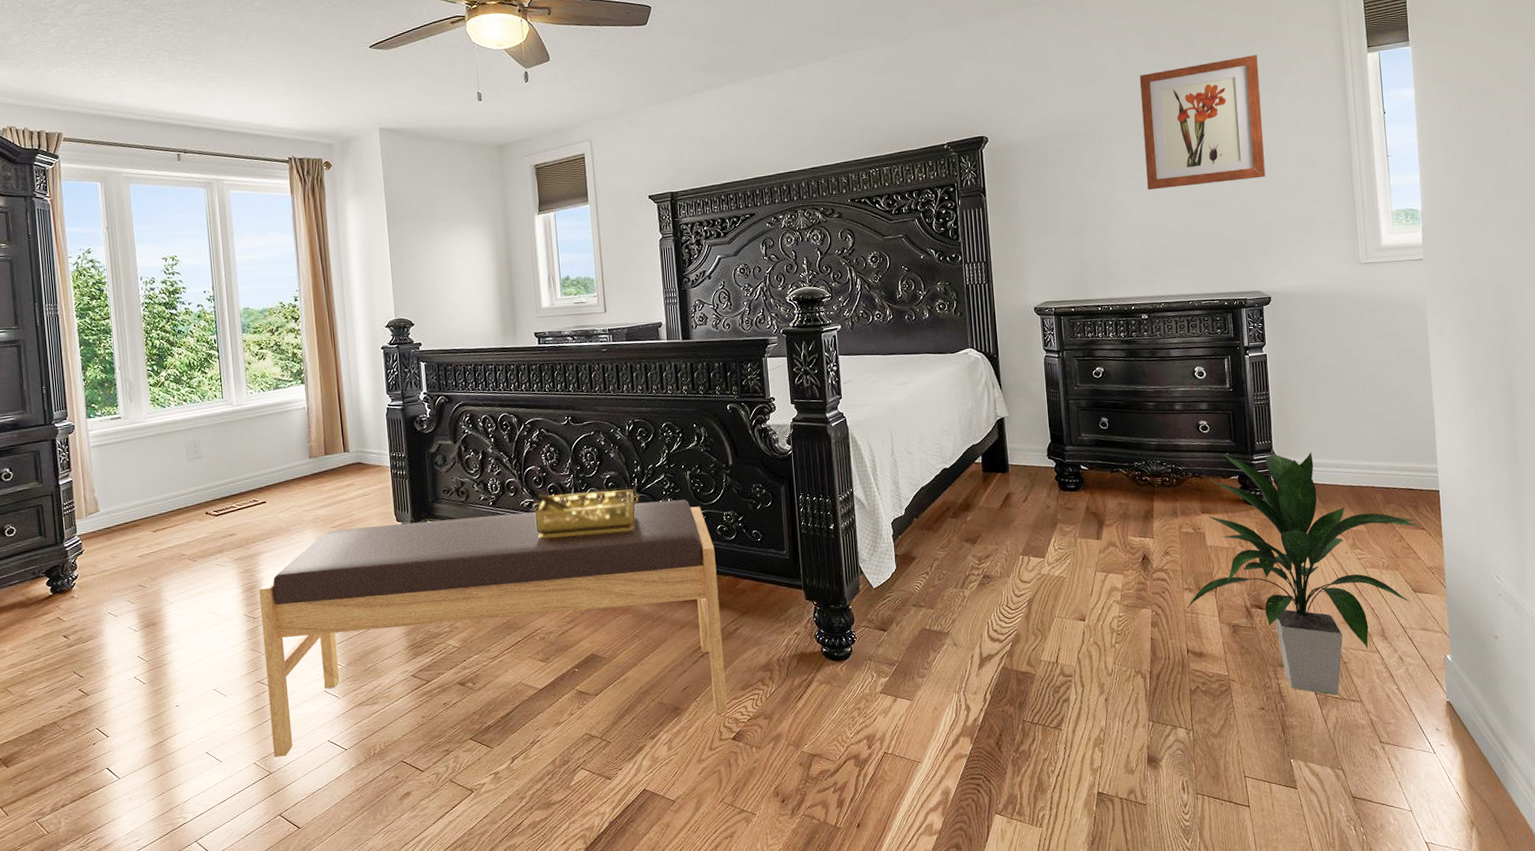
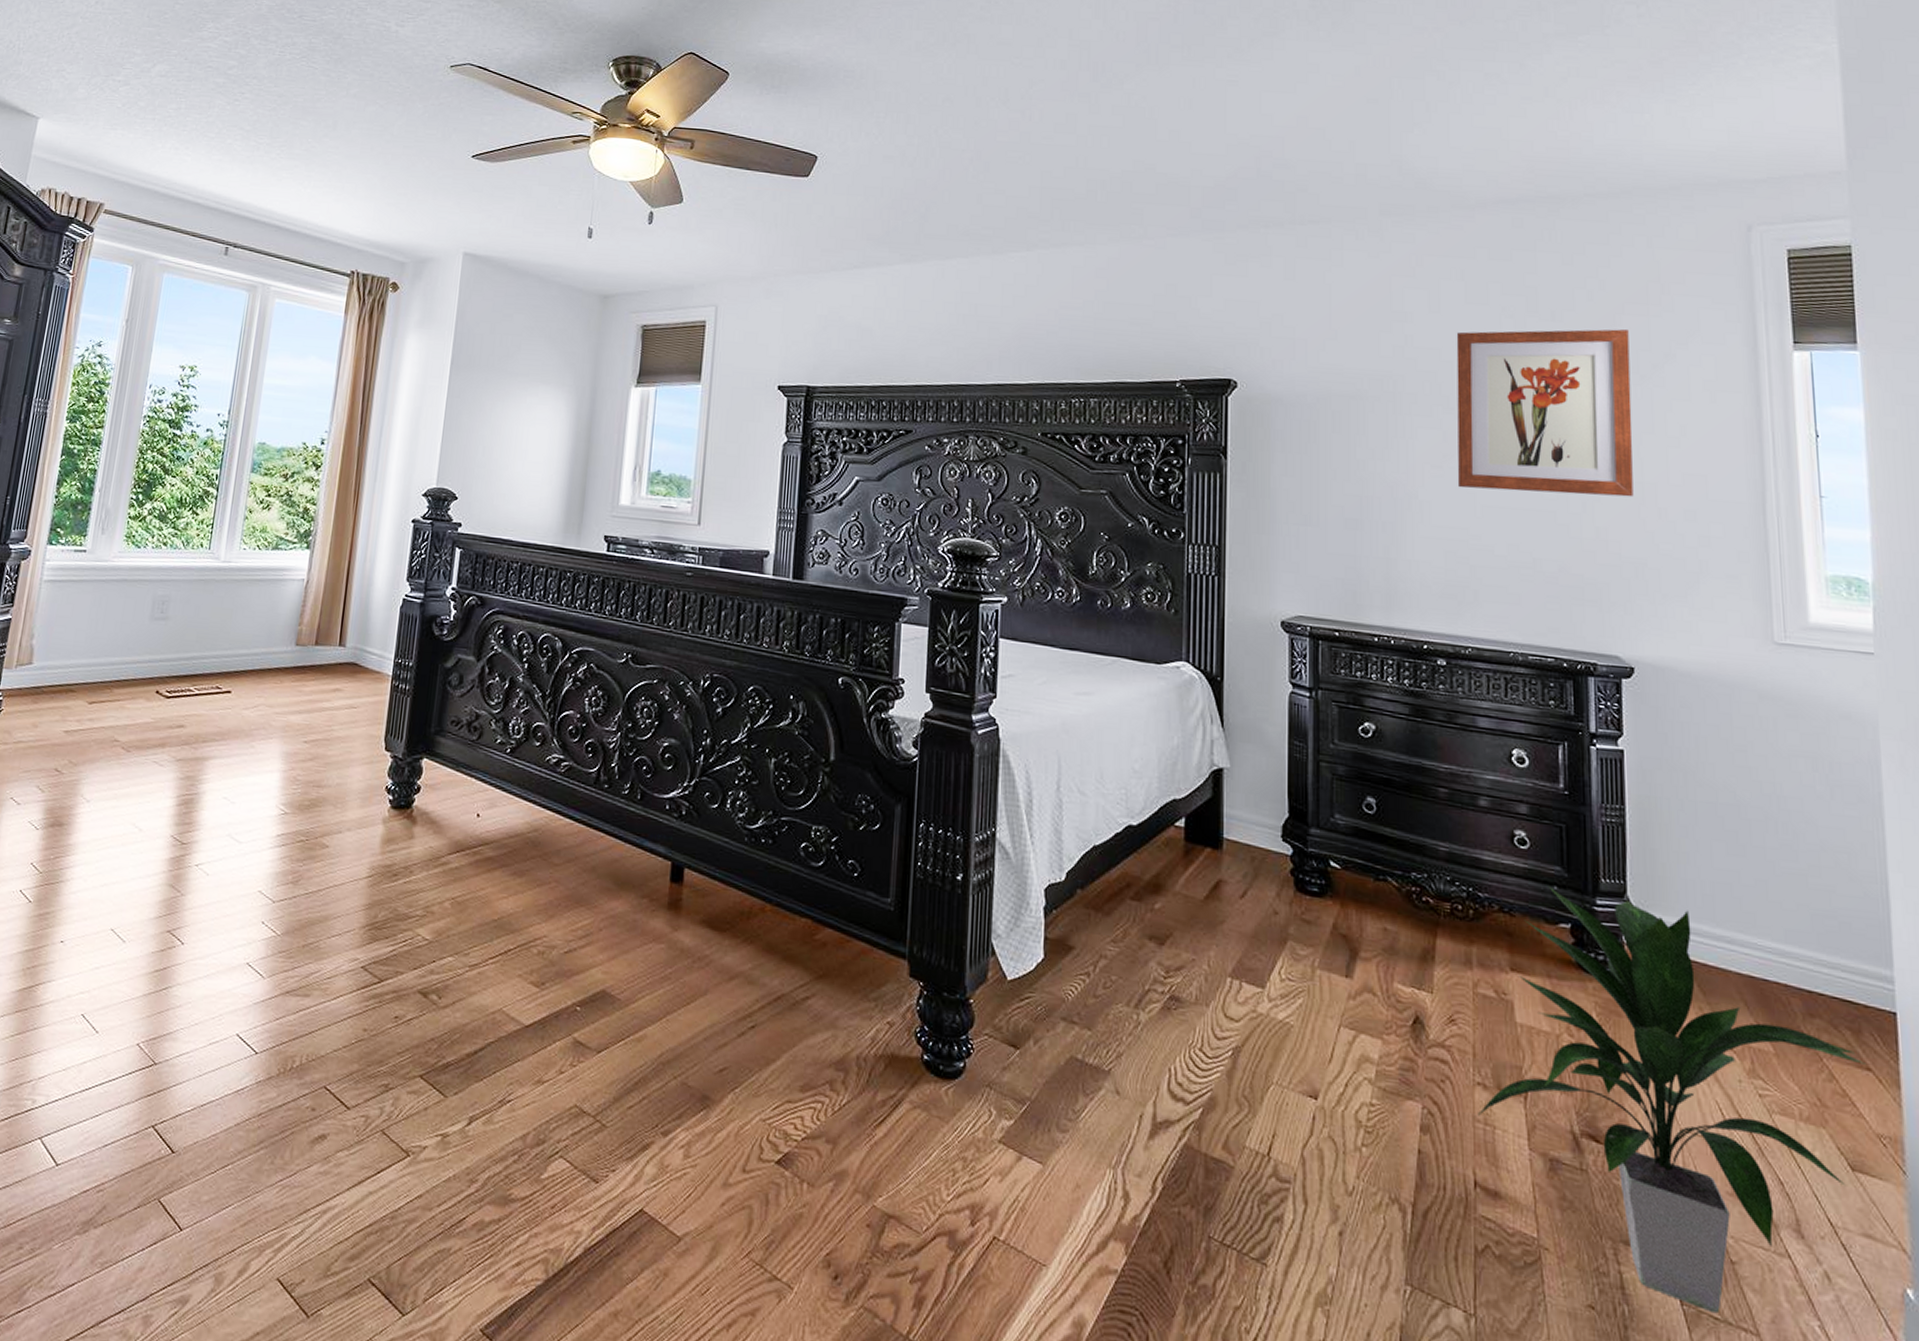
bench: present [259,499,728,757] -> none [164,745,793,1122]
decorative tray: present [533,488,639,539] -> none [561,751,703,827]

